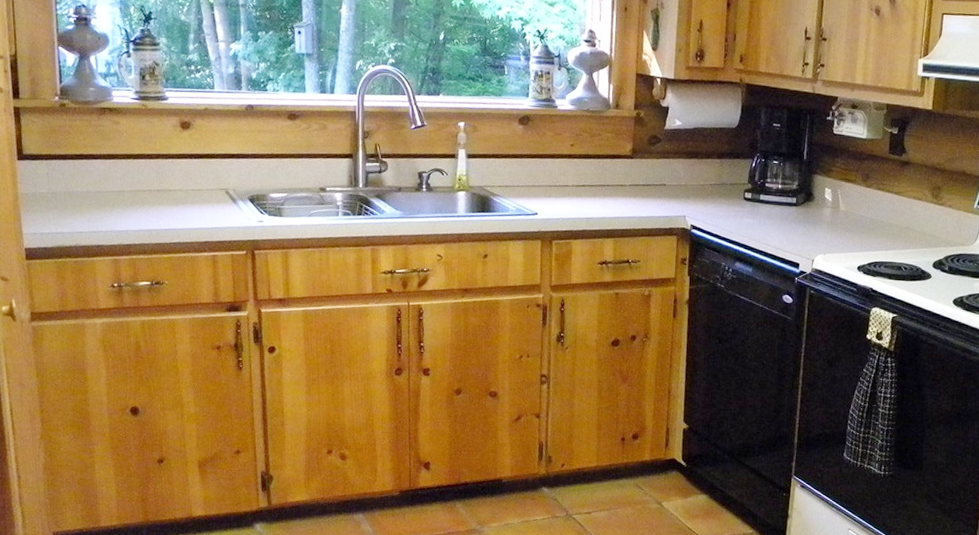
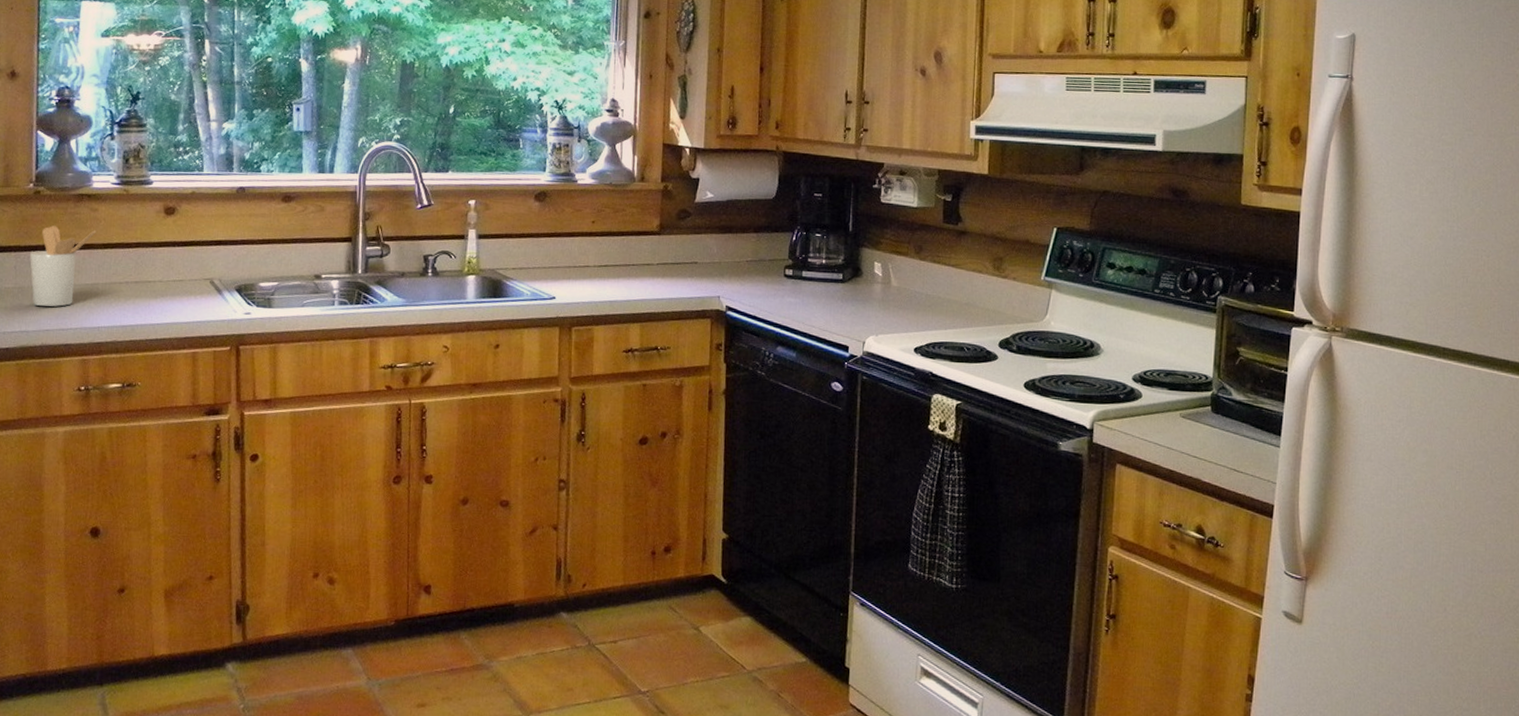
utensil holder: none [59,136,119,211] -> present [29,226,96,307]

